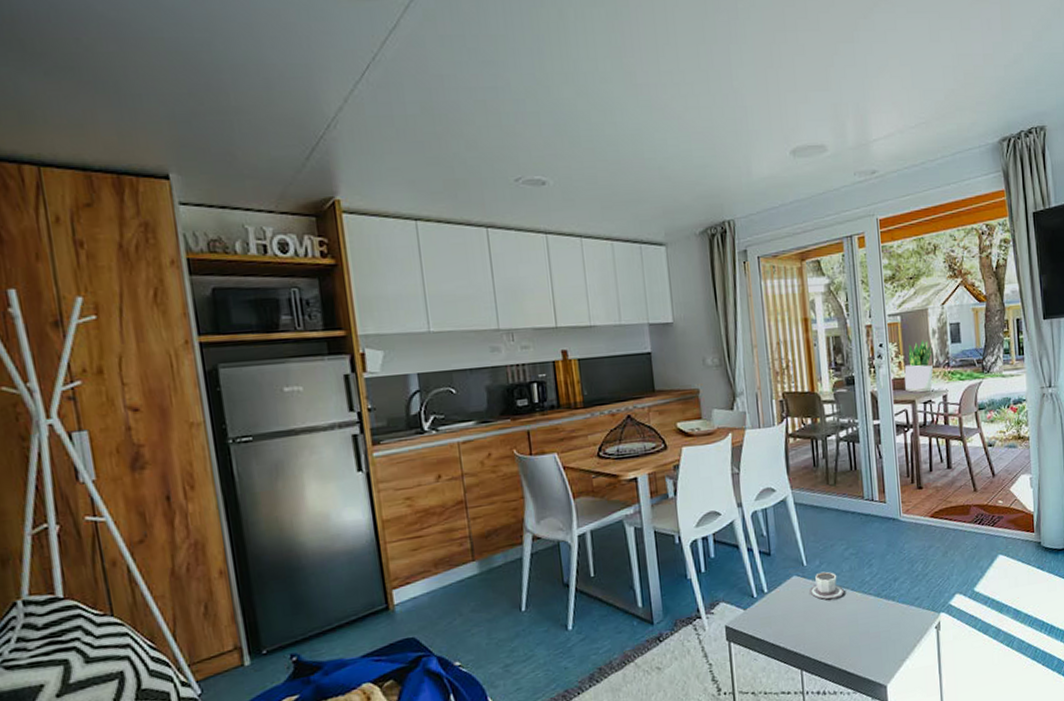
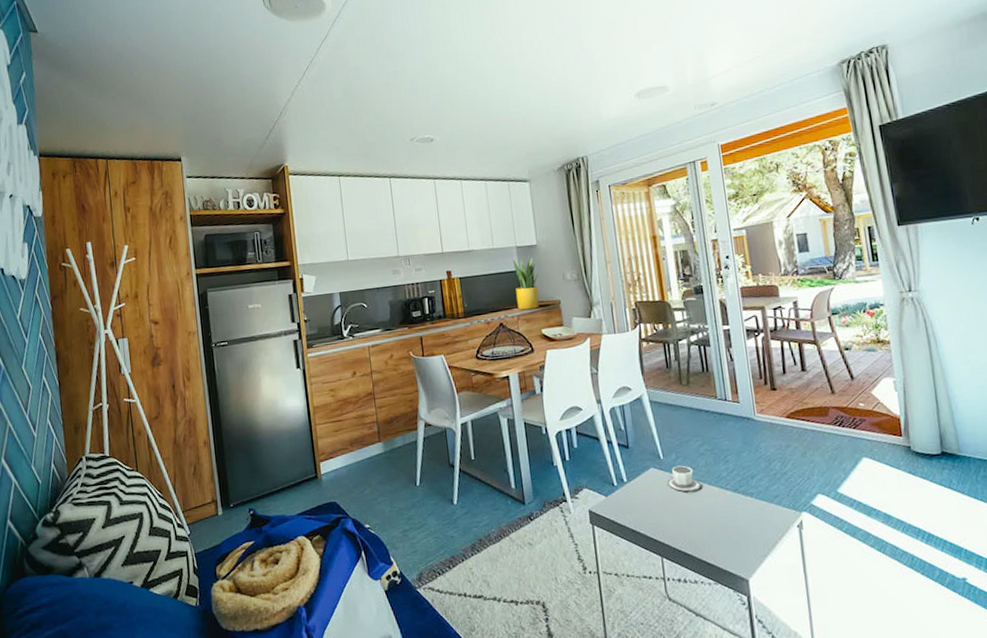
planter: none [643,335,675,400] -> present [512,255,540,310]
planter: present [904,340,933,393] -> none [752,250,782,300]

